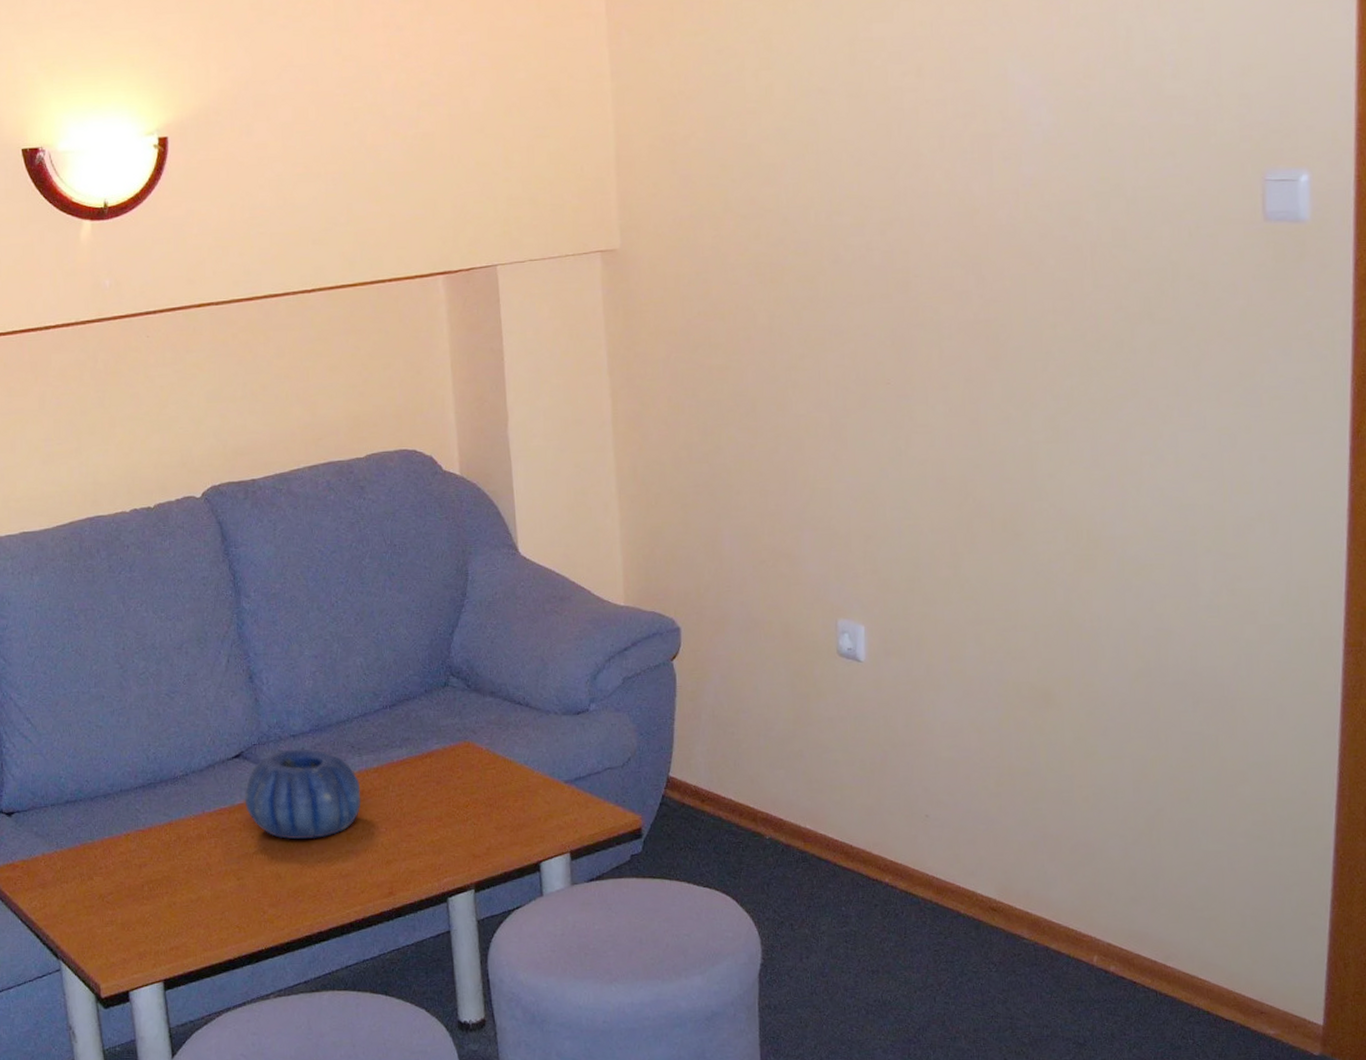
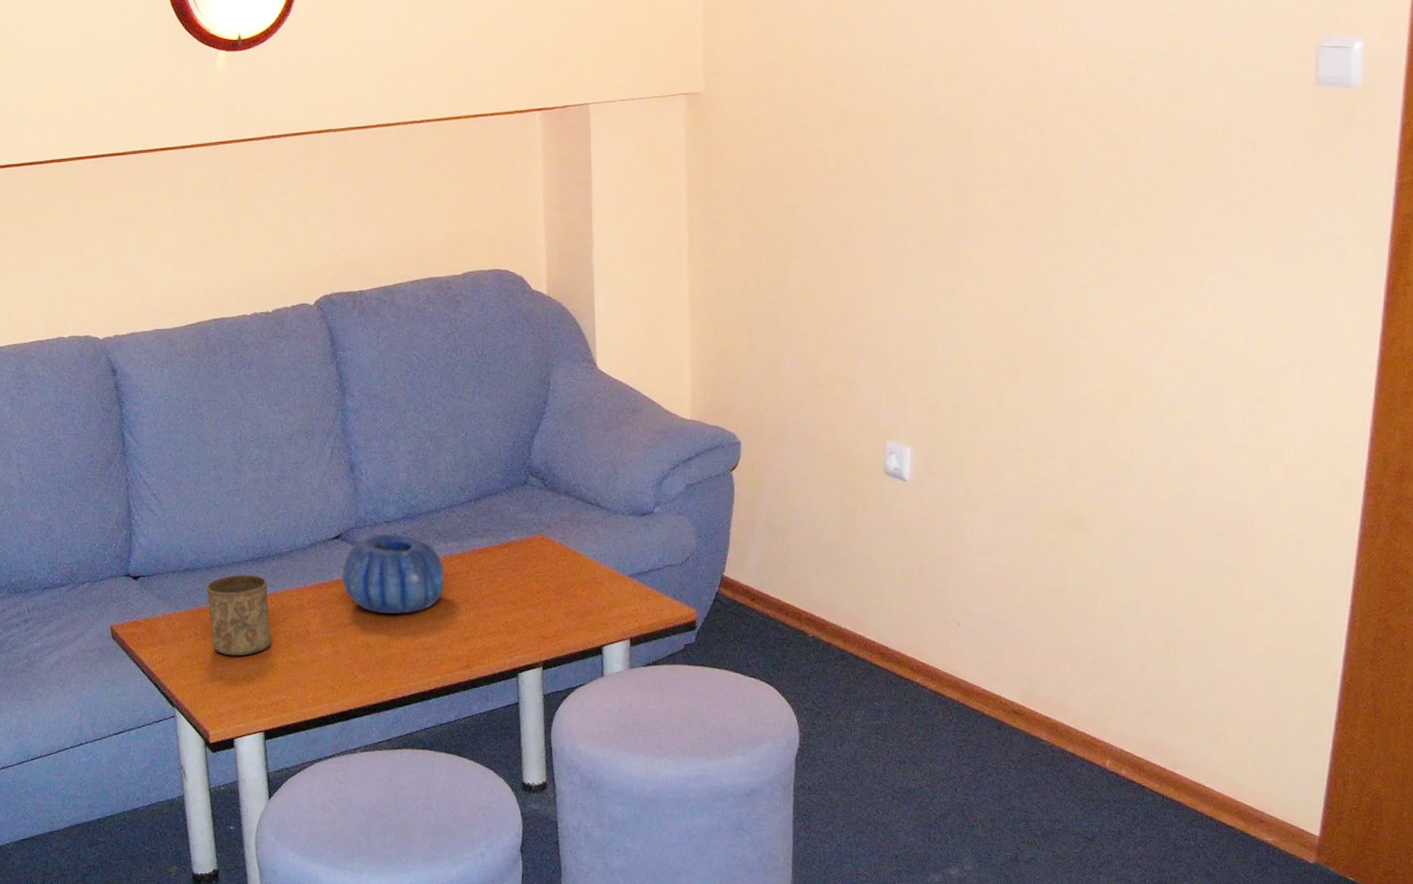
cup: none [91,802,168,897] -> present [206,574,271,656]

